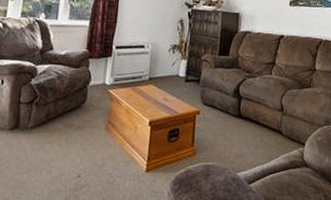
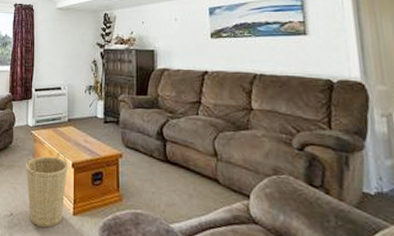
basket: none [98,110,145,187] -> present [25,152,68,228]

